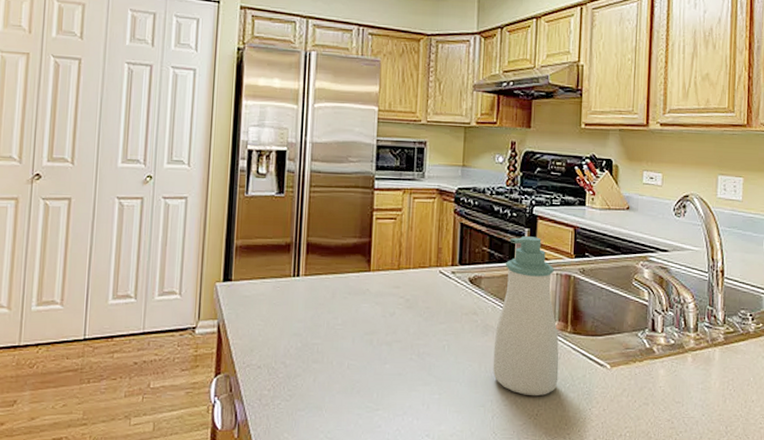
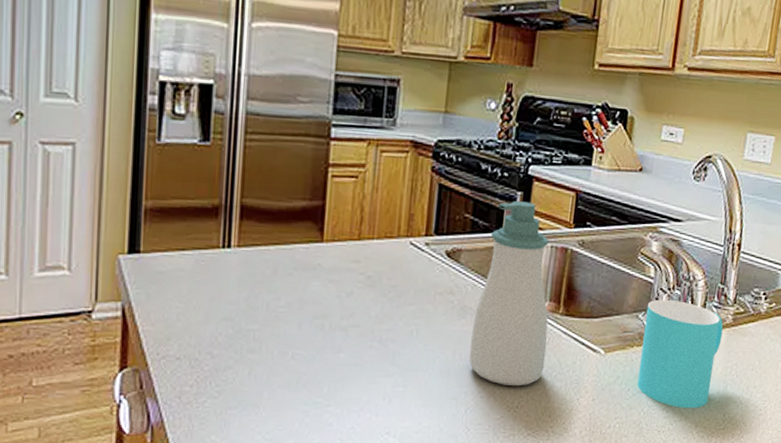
cup: none [642,319,717,421] -> present [637,299,724,409]

